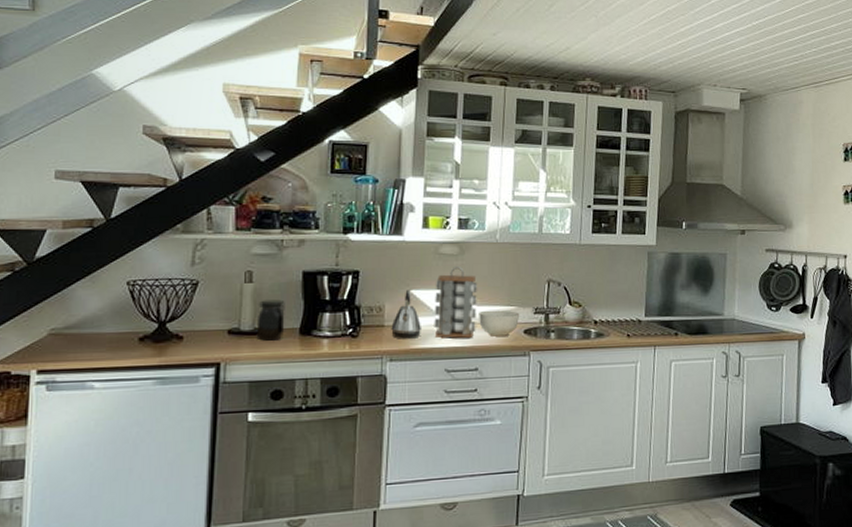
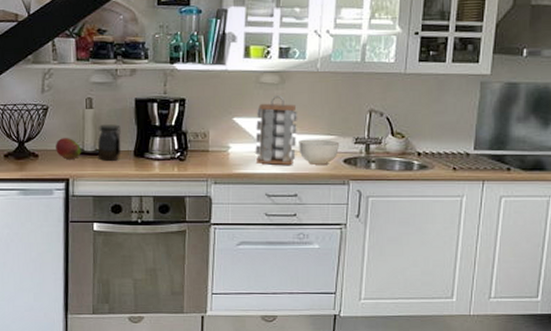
fruit: none [206,316,236,341] -> present [56,138,81,160]
kettle: present [391,289,423,339] -> none [215,117,244,164]

